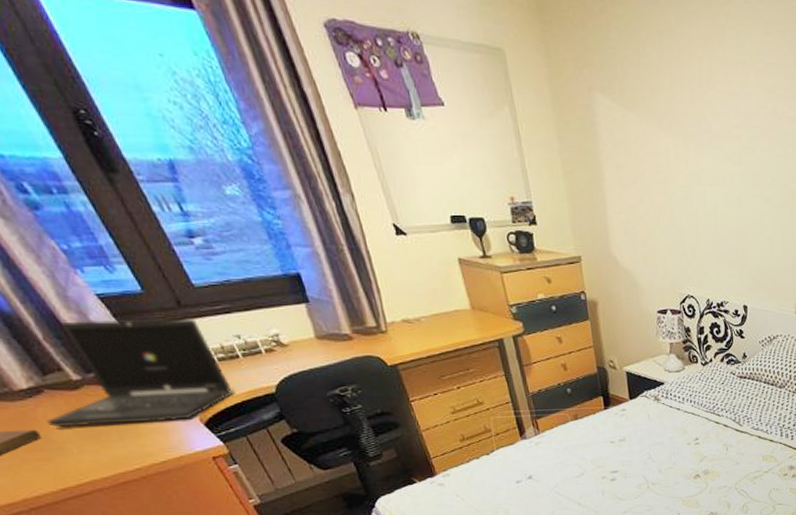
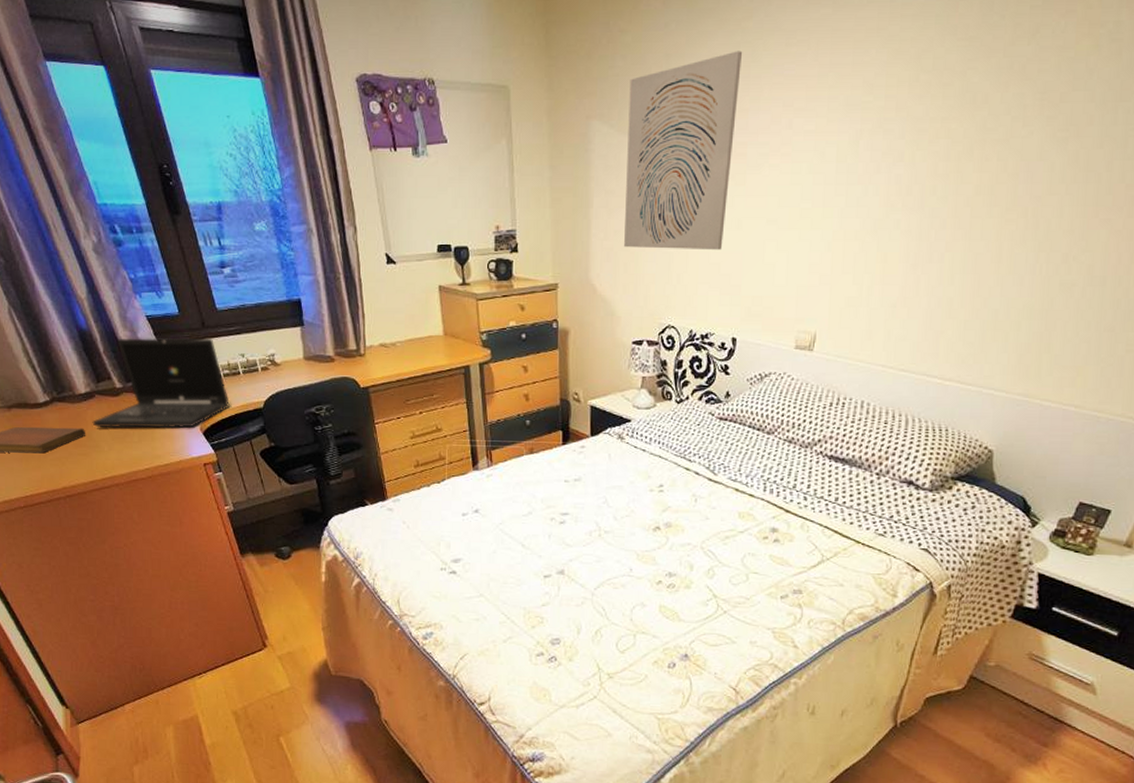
wall art: none [626,34,728,226] -> present [624,51,743,250]

